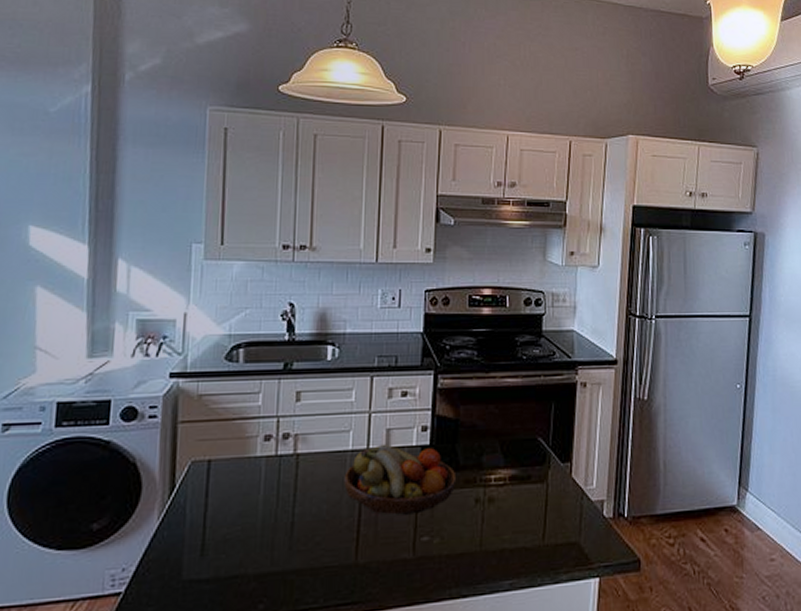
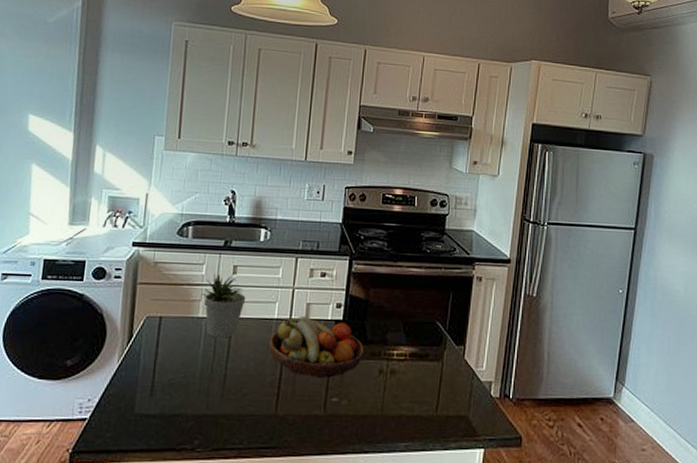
potted plant: none [258,402,313,480] -> present [201,273,246,338]

